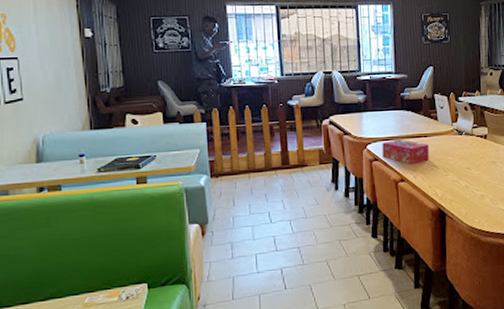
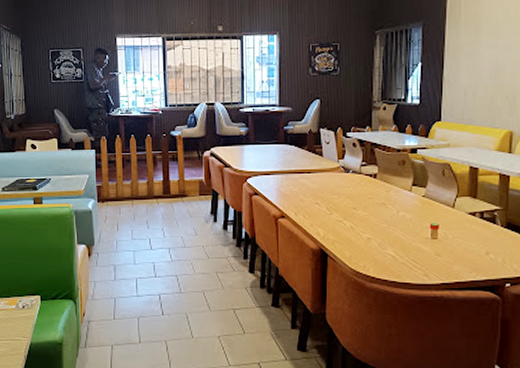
tissue box: present [382,139,429,164] -> none [263,174,312,200]

